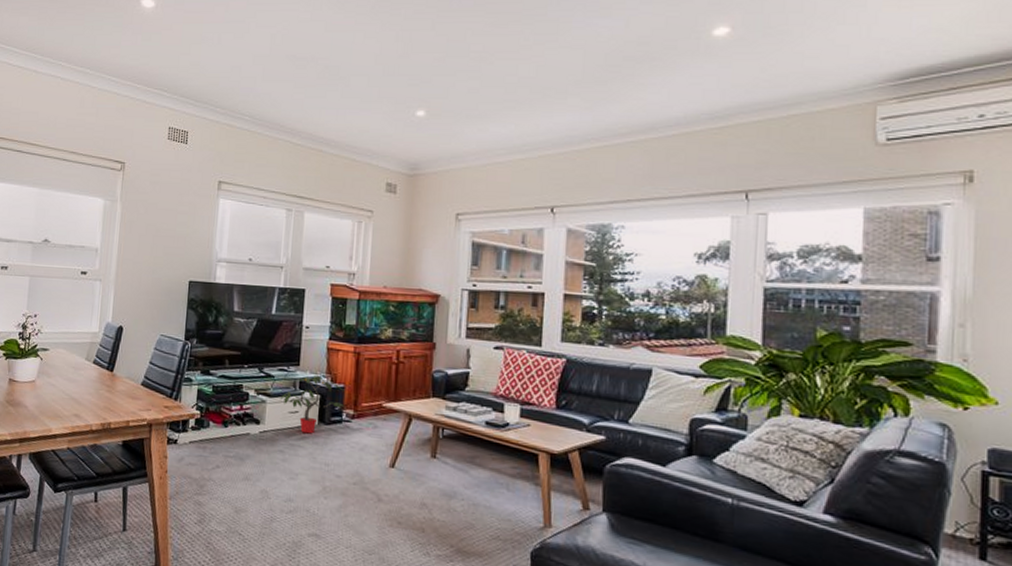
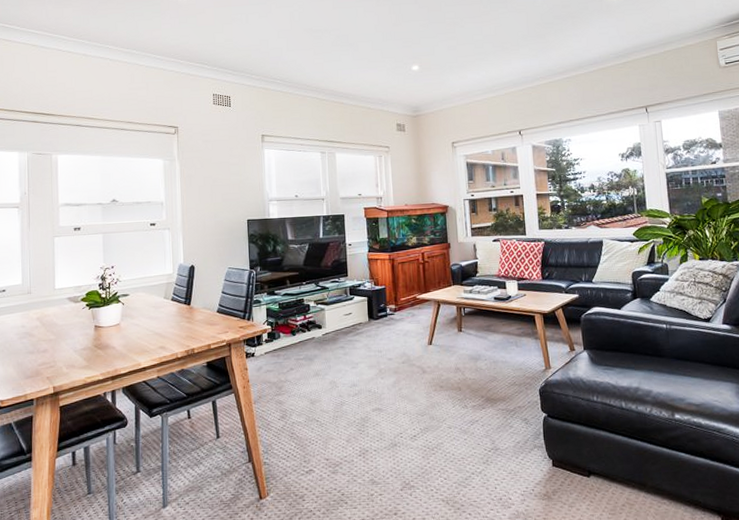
potted plant: present [280,376,345,434] -> none [335,282,388,330]

